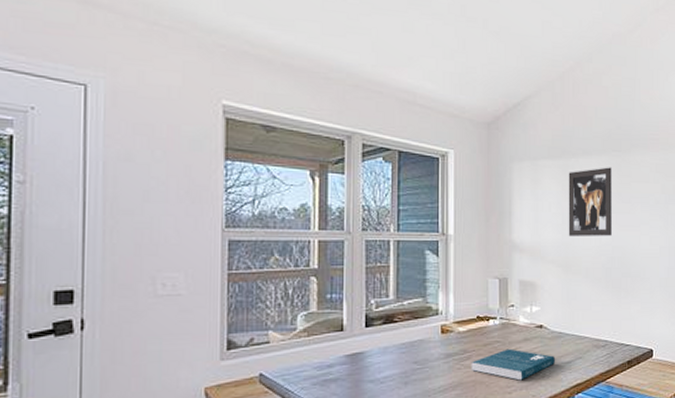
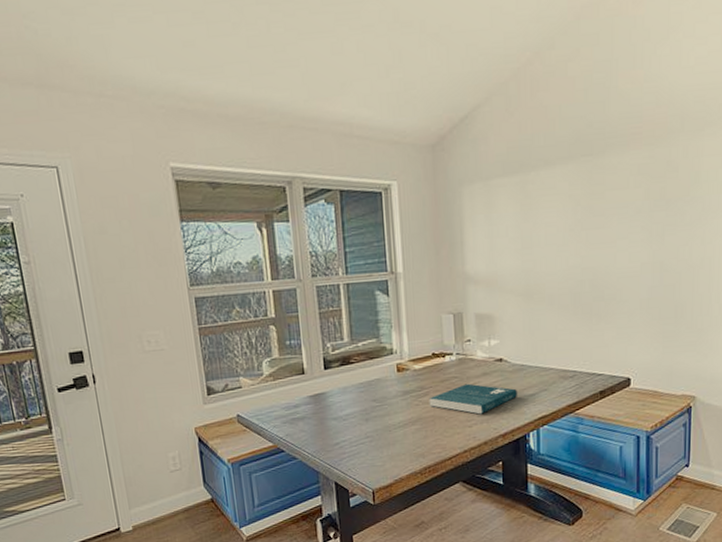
wall art: present [568,167,612,236] -> none [527,176,581,262]

